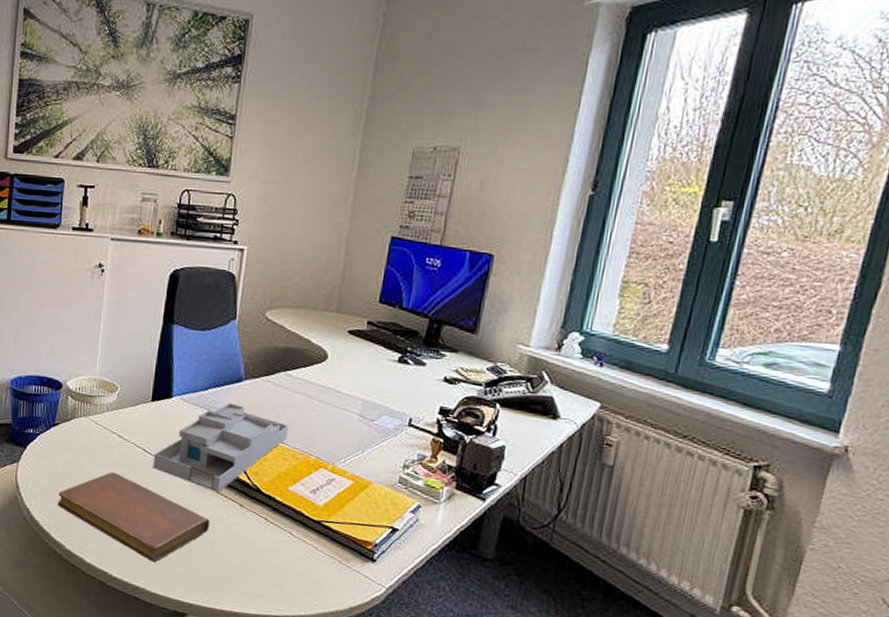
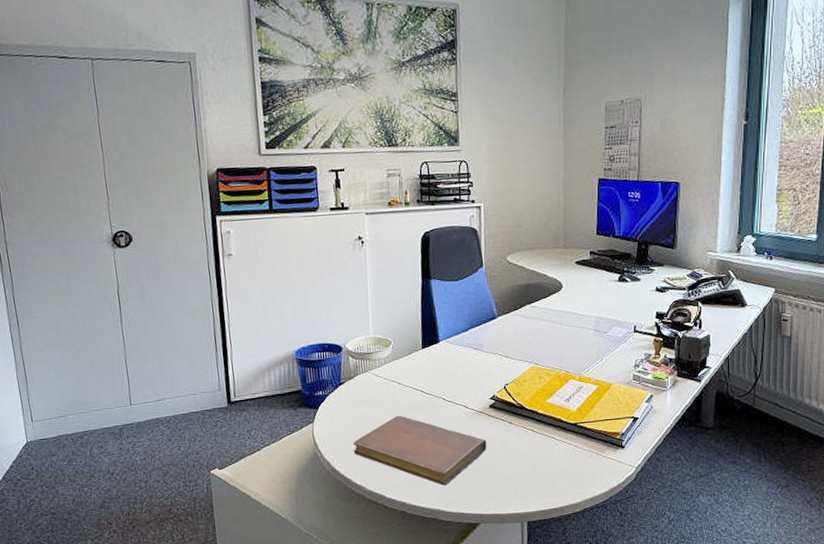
desk organizer: present [152,402,289,493] -> none [431,338,540,416]

